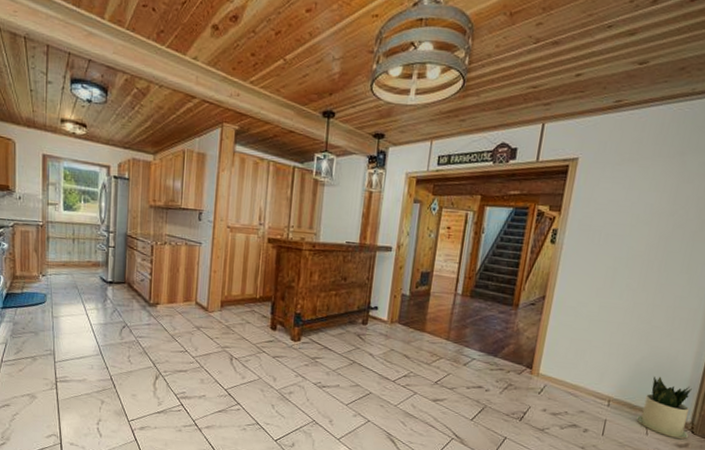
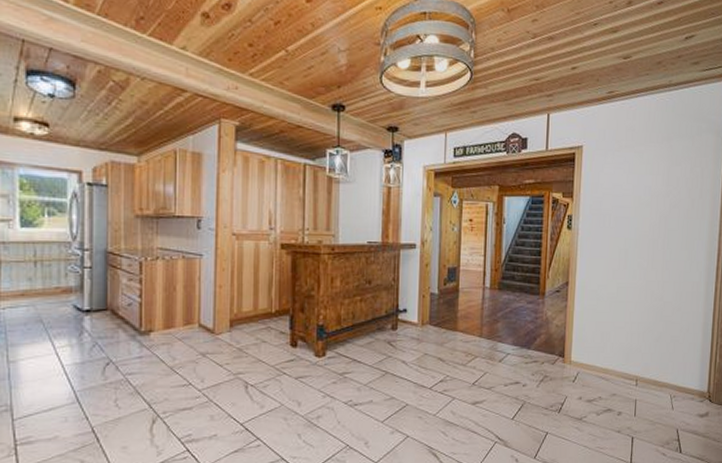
planter: present [636,376,692,440] -> none [662,350,708,410]

